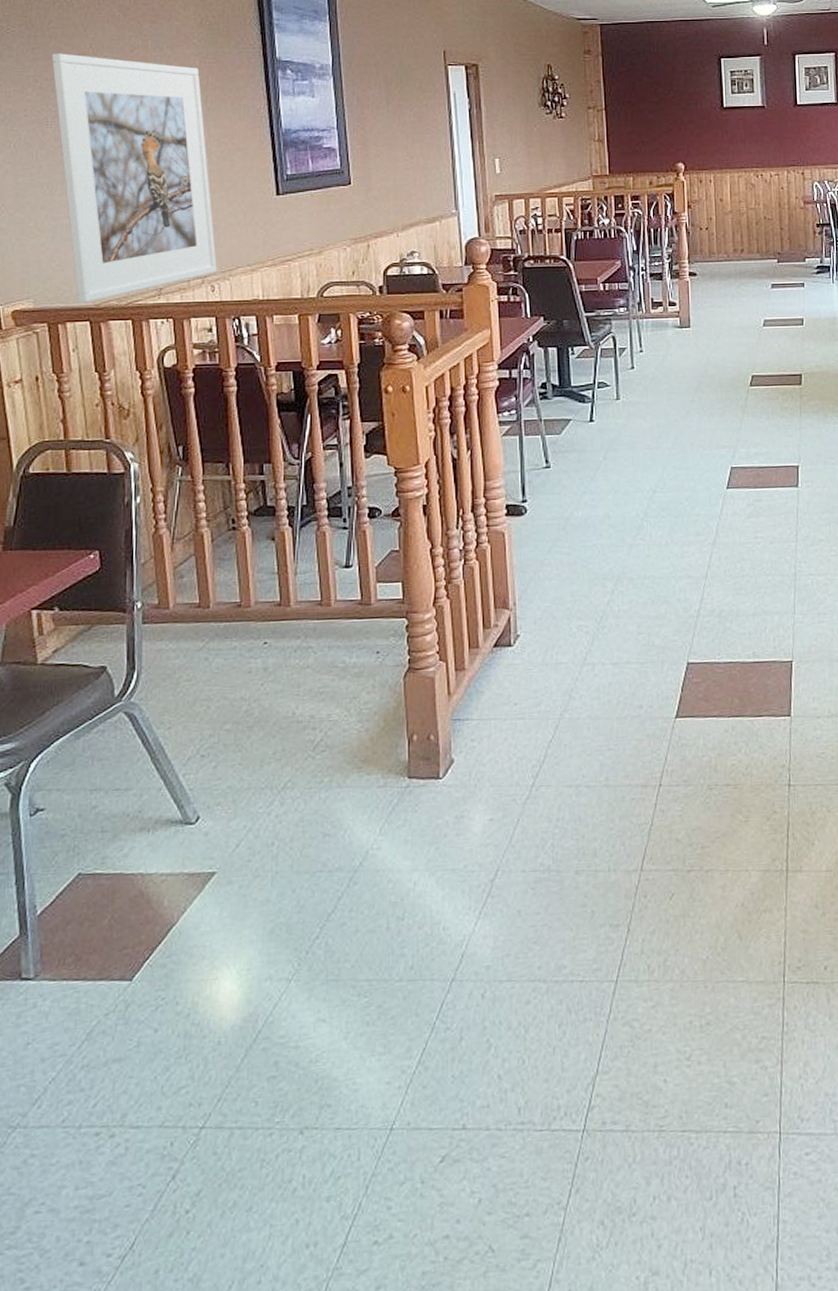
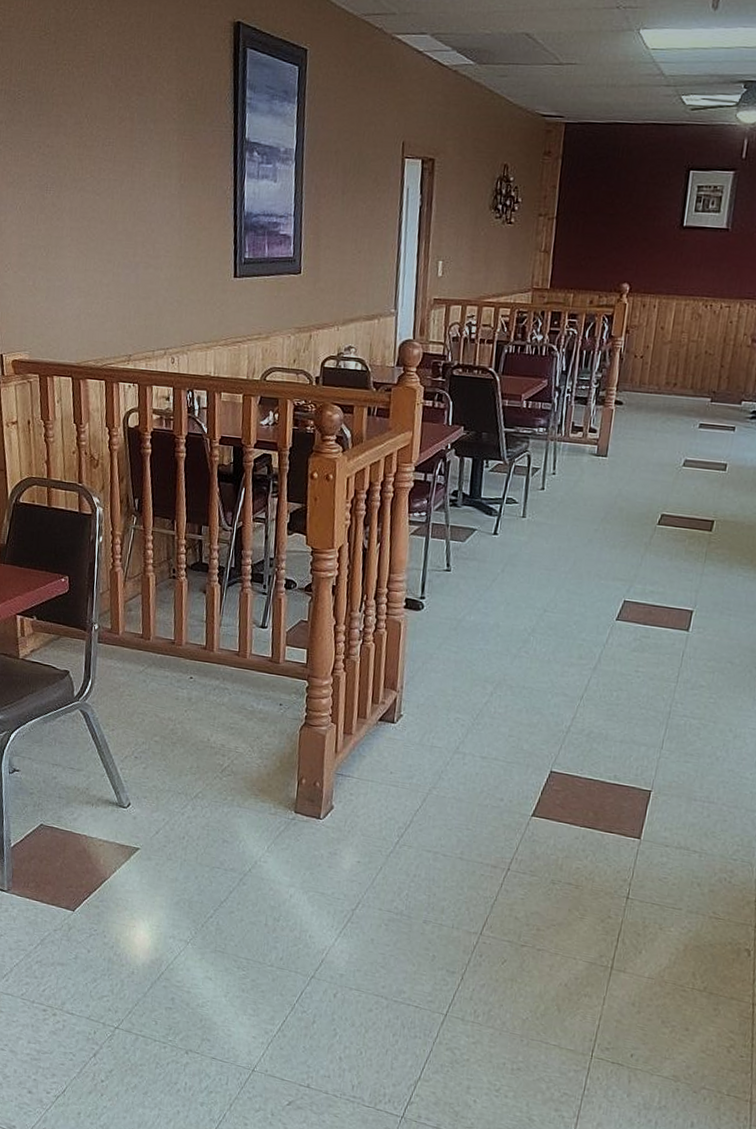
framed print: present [51,53,217,302] -> none [53,121,178,360]

